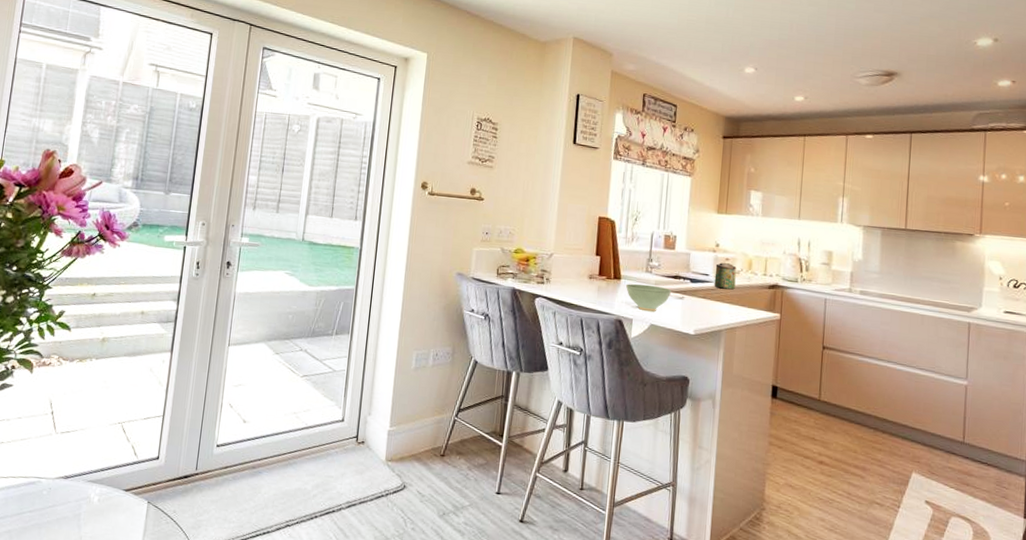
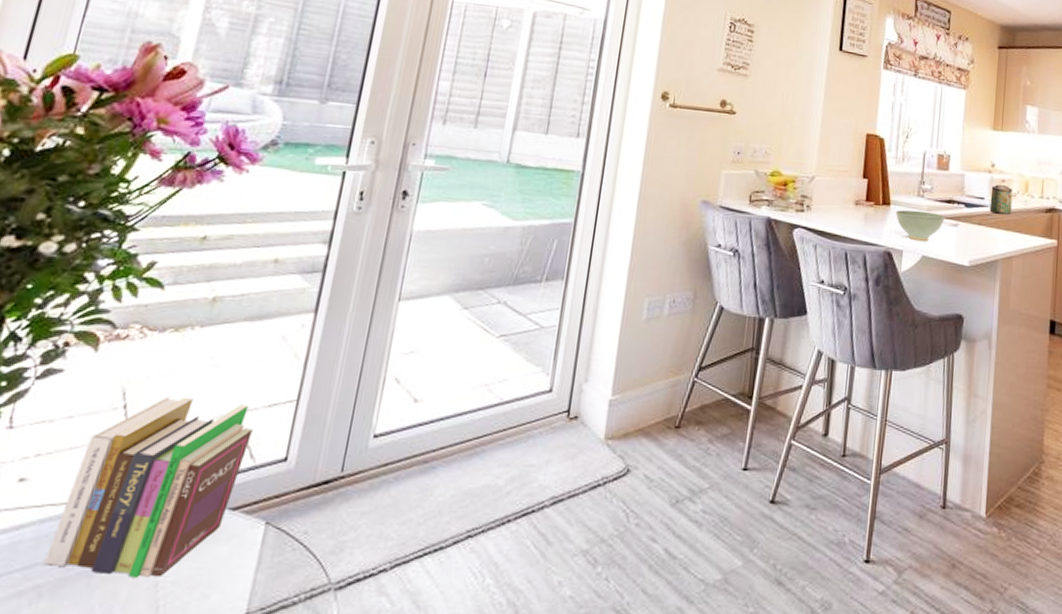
books: none [11,407,135,533] -> present [44,396,253,577]

